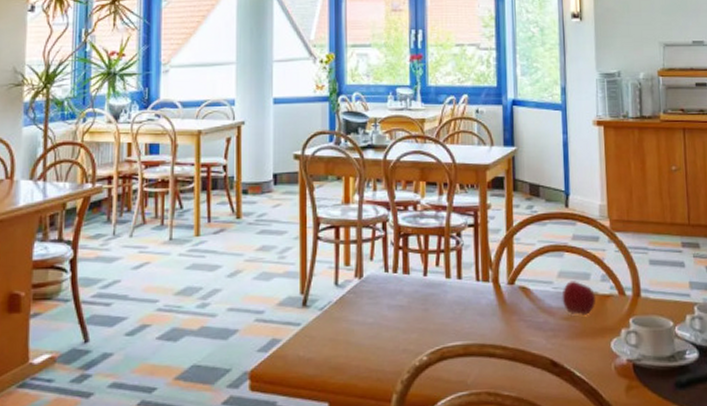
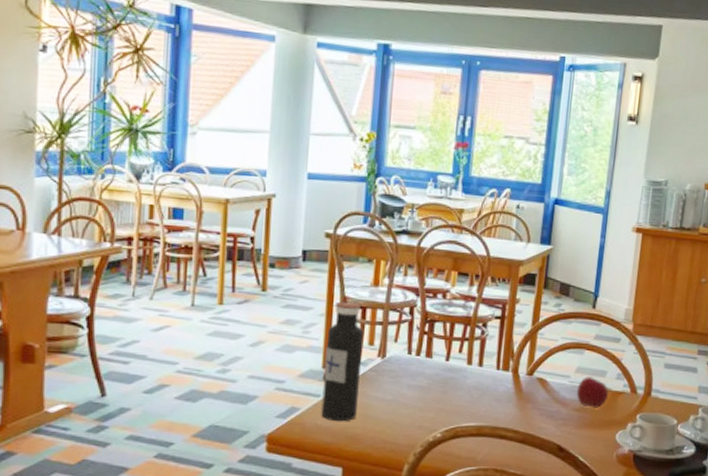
water bottle: none [302,222,340,352] -> present [321,301,364,422]

